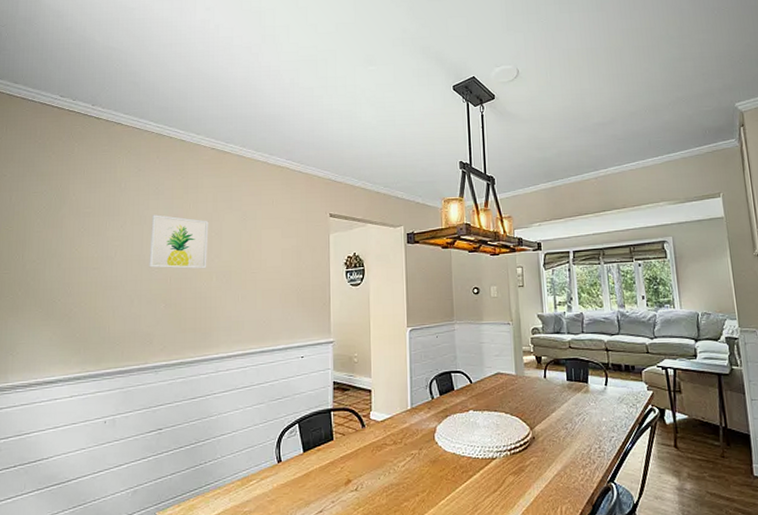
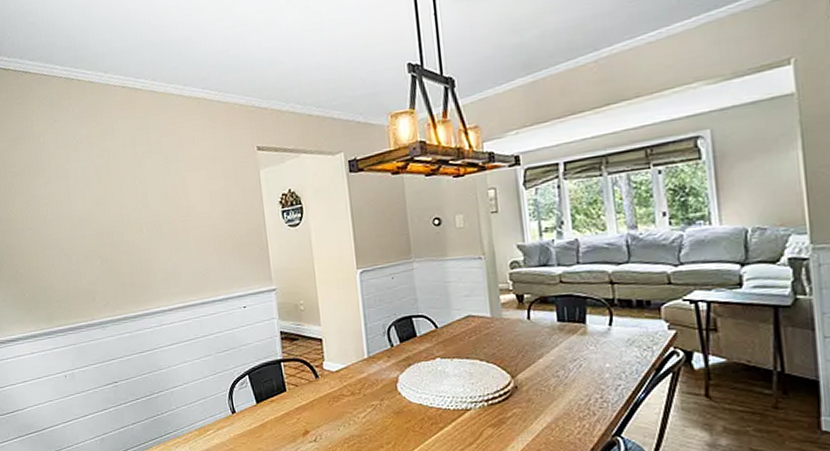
wall art: present [149,215,209,269] -> none [75,167,136,224]

